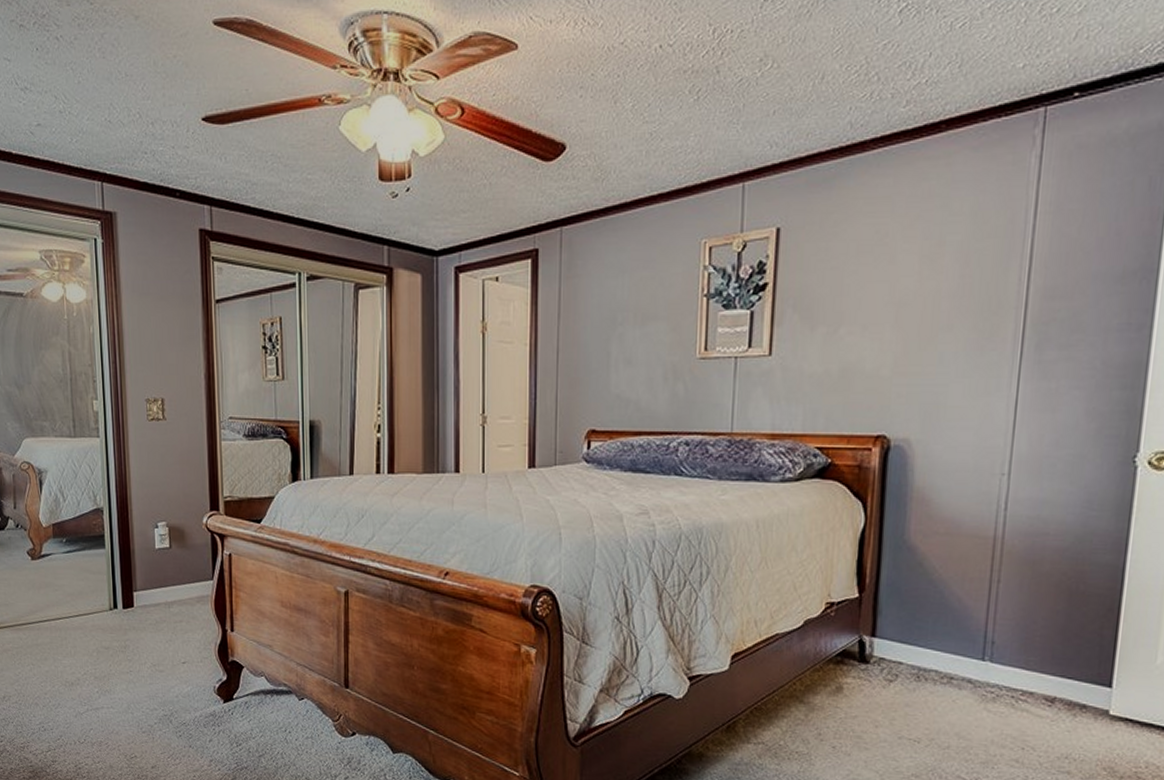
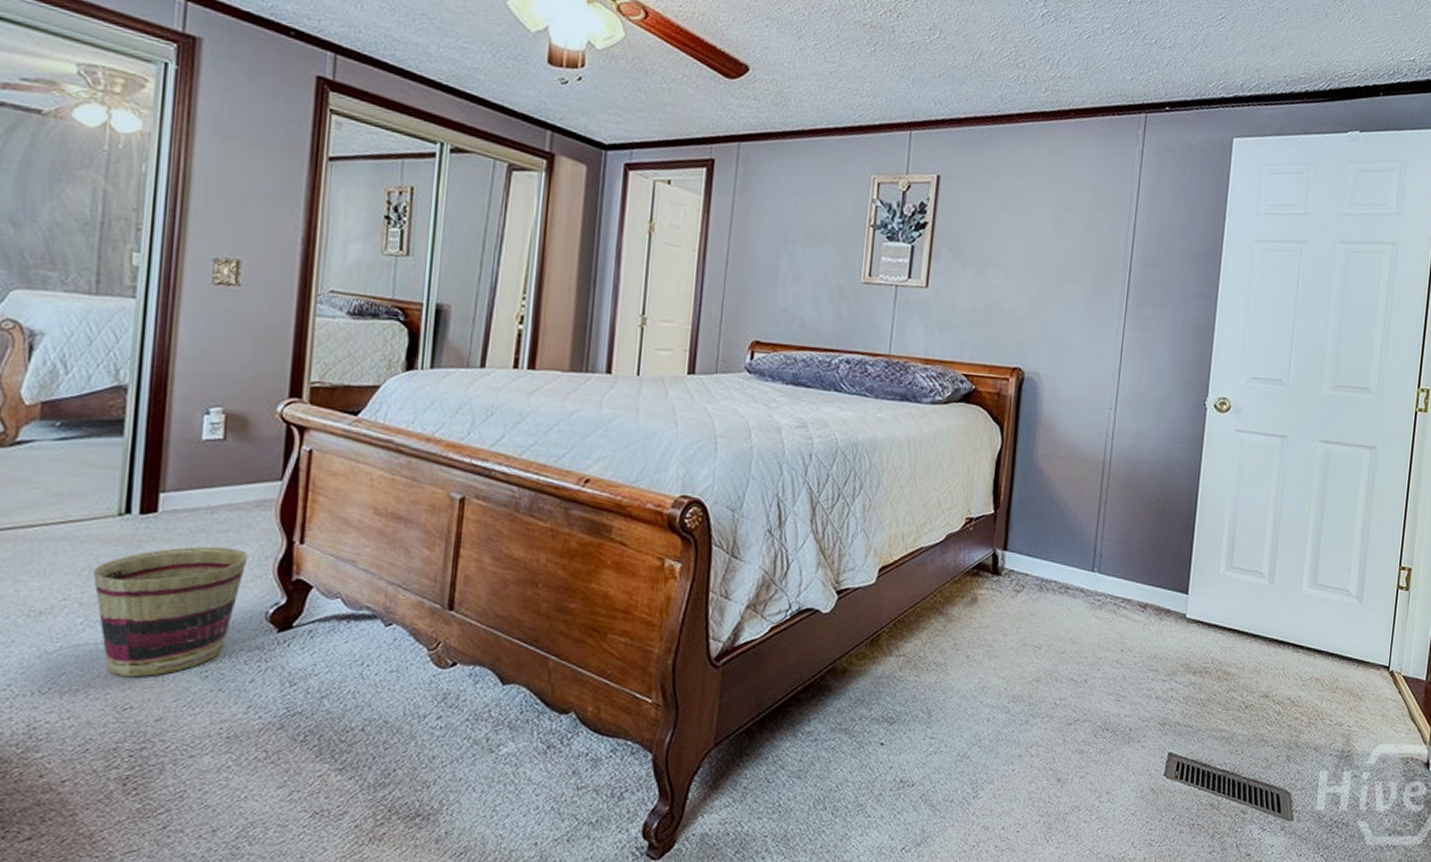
basket: none [99,633,197,734] -> present [92,546,248,678]

